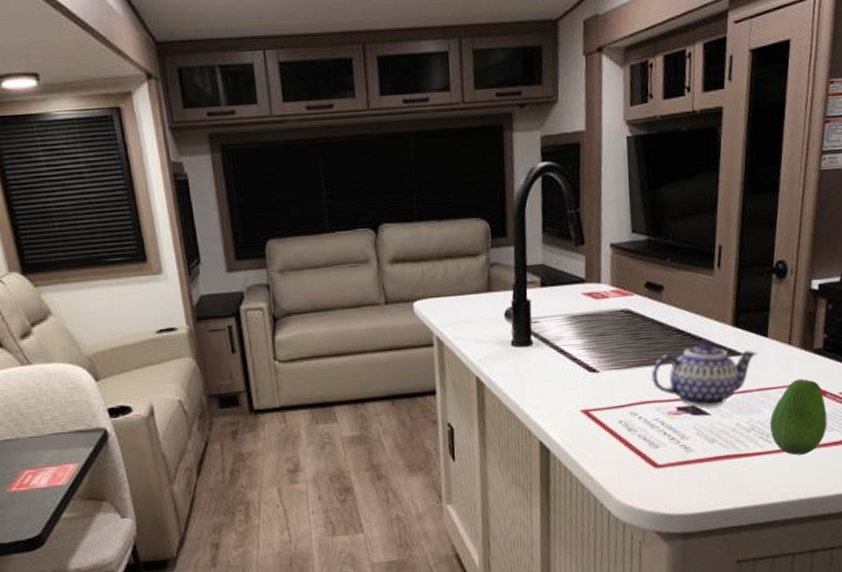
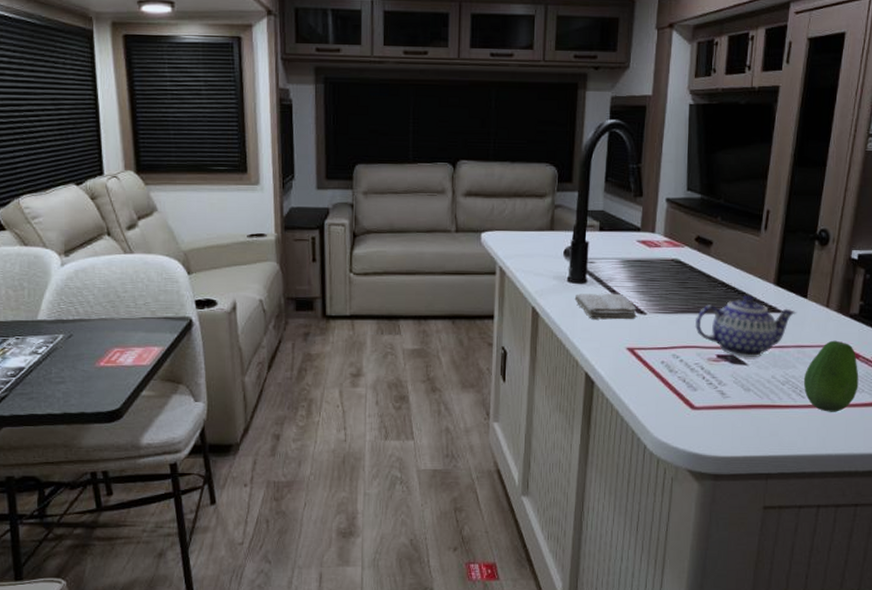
washcloth: none [520,352,589,384] -> present [574,293,637,320]

